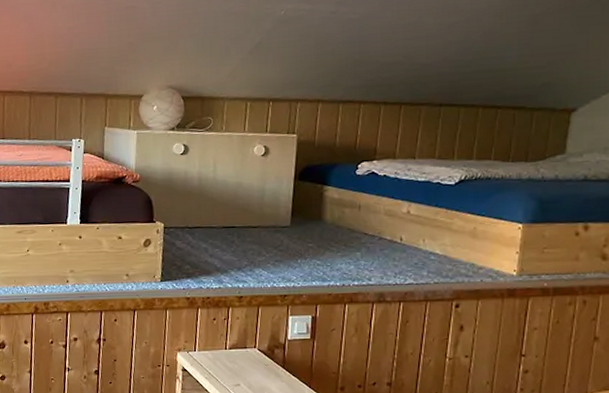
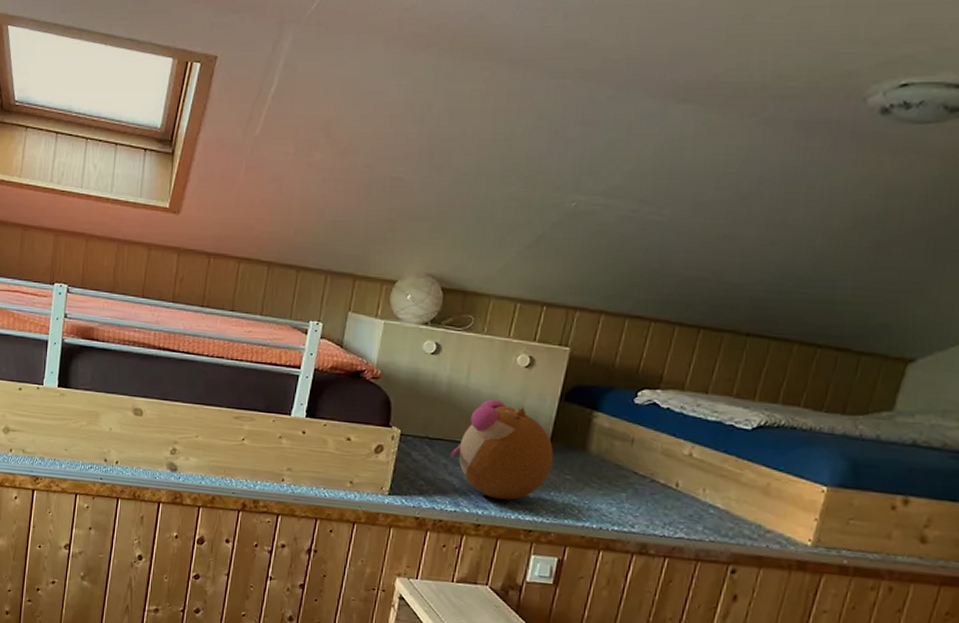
plush toy: none [209,186,296,273] -> present [451,399,554,501]

